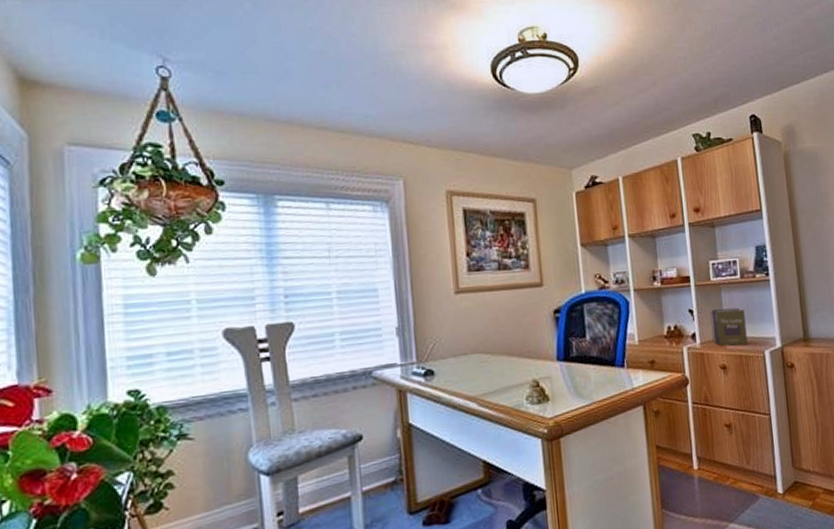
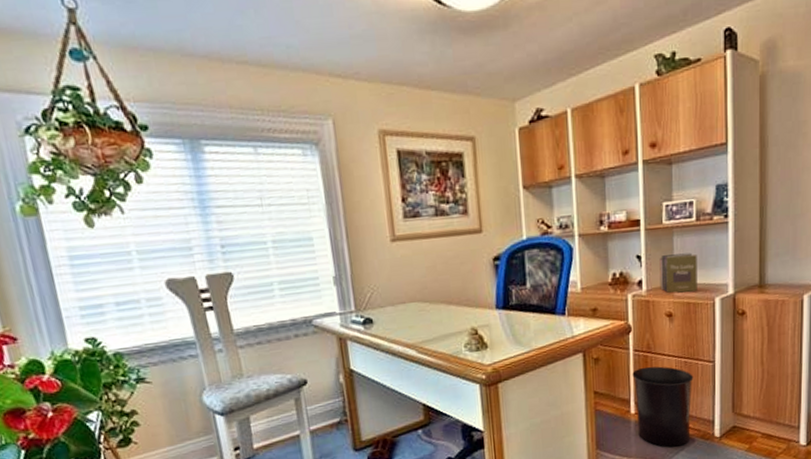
waste bin: none [692,419,754,506] -> present [632,366,694,448]

